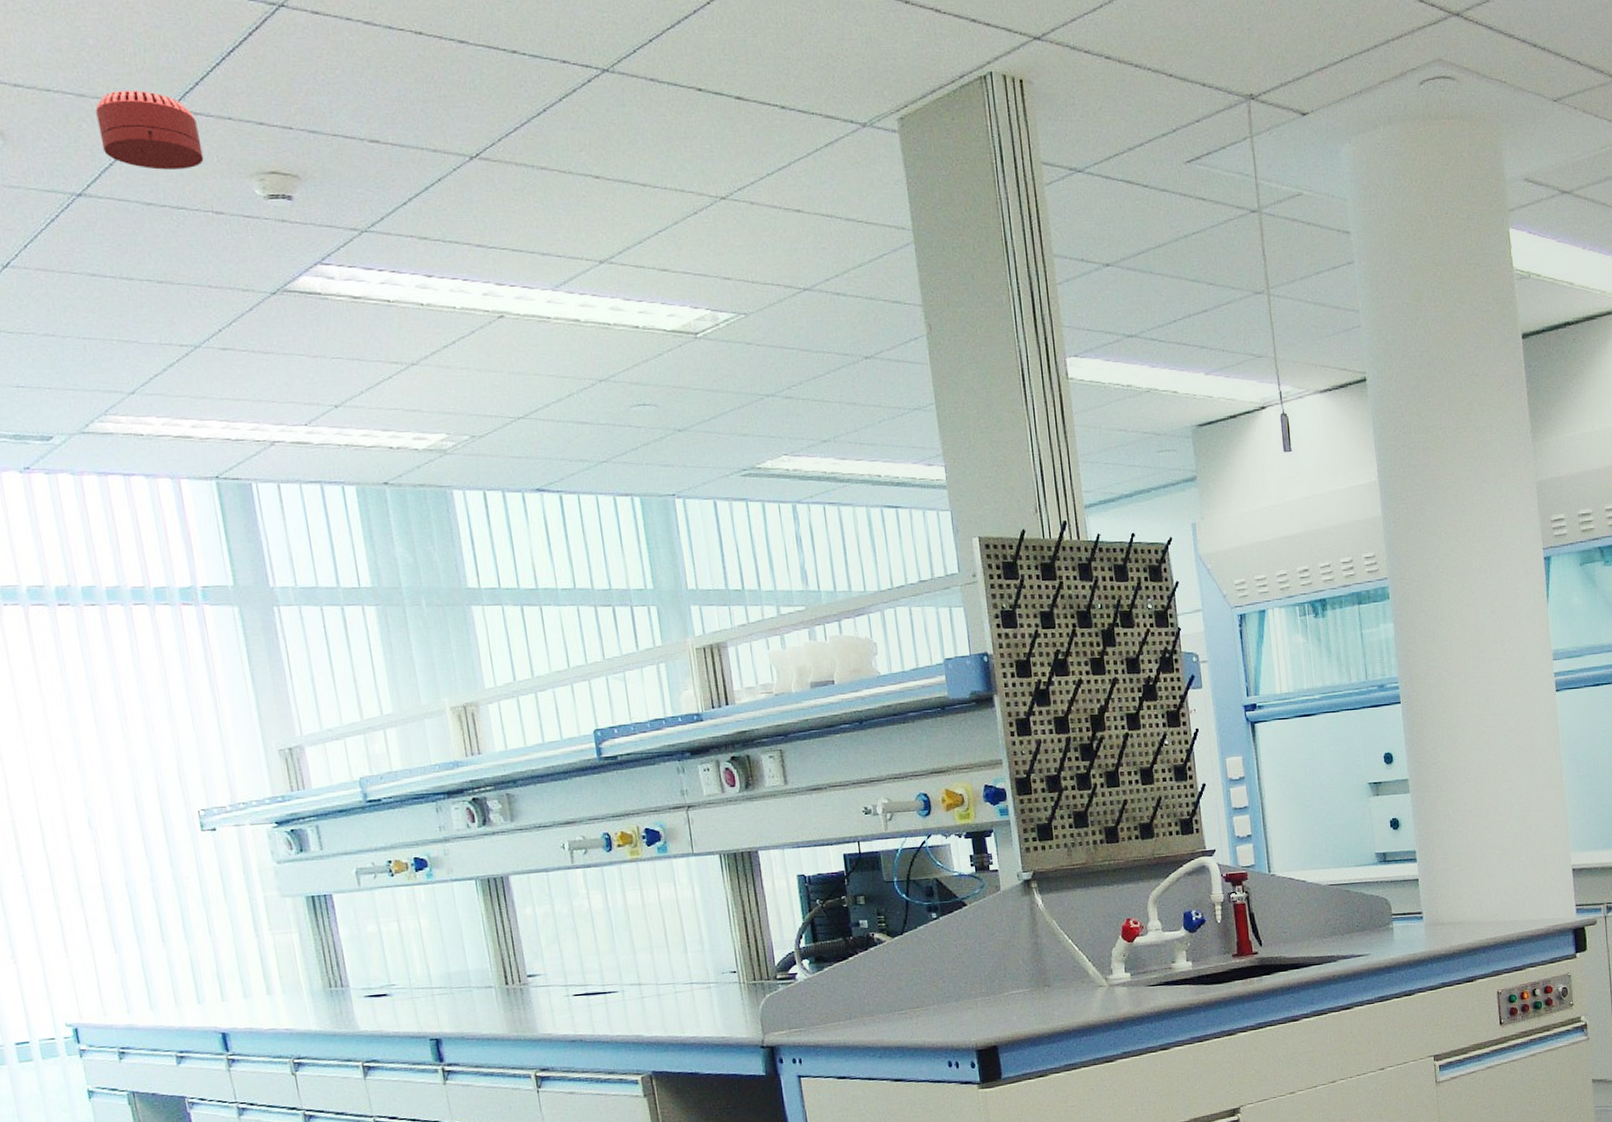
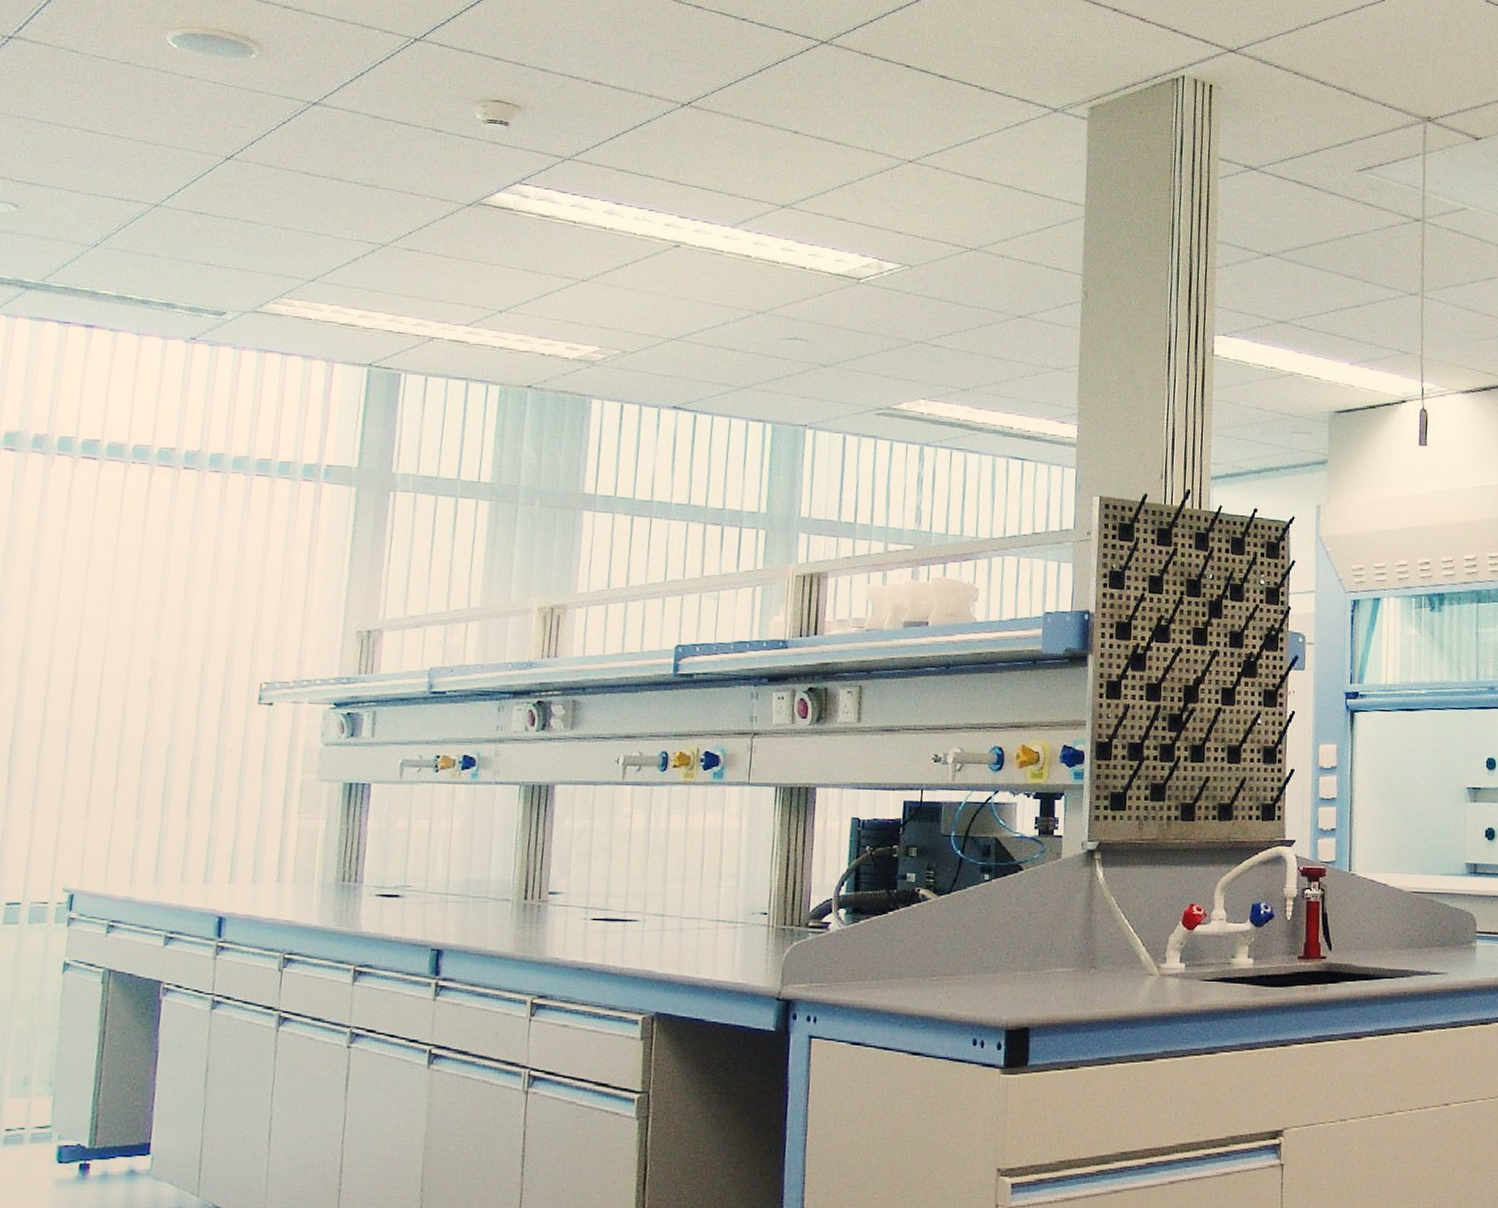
smoke detector: present [95,91,204,170] -> none [348,19,440,91]

